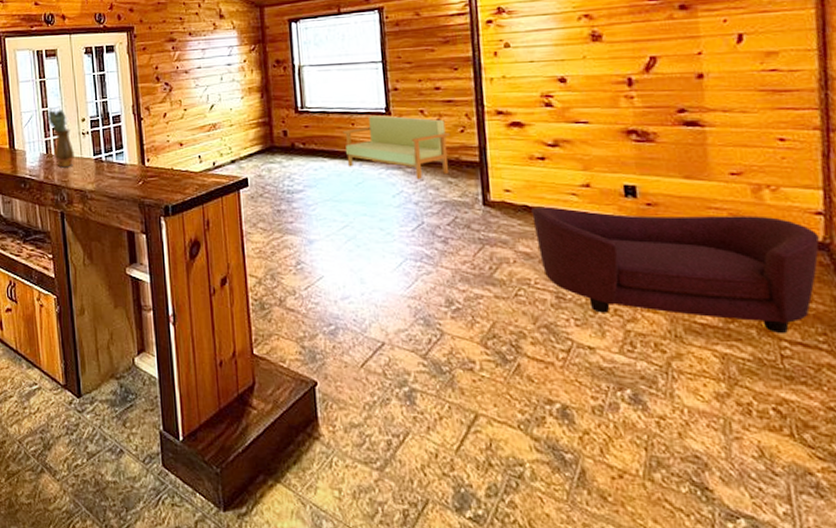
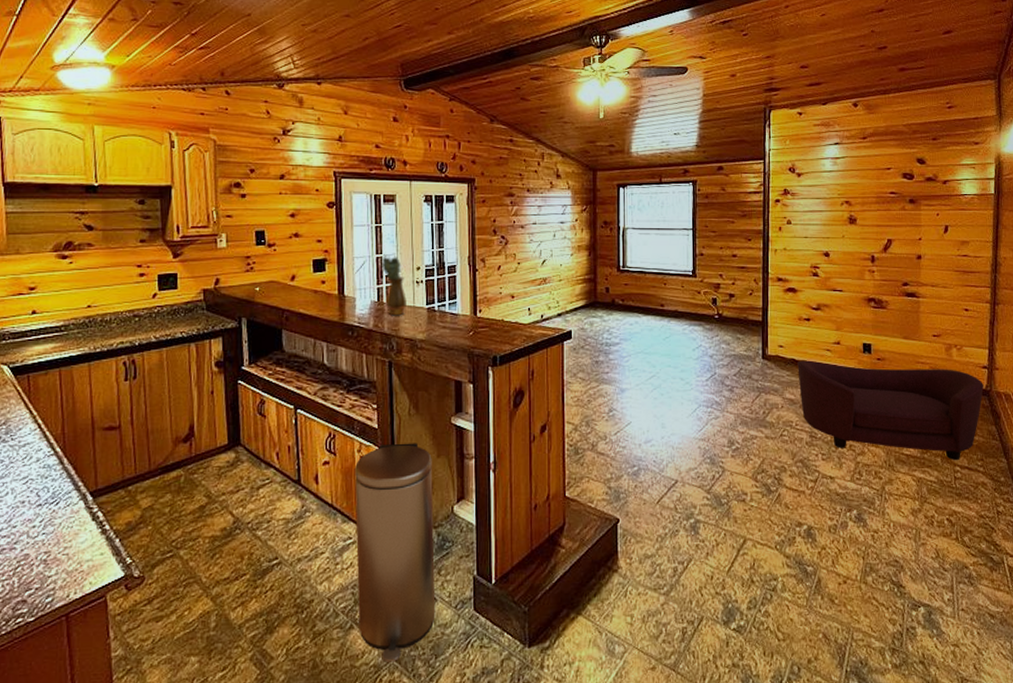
pedal bin: none [35,293,124,510] -> present [354,443,436,663]
loveseat: present [343,115,451,180] -> none [656,277,742,335]

